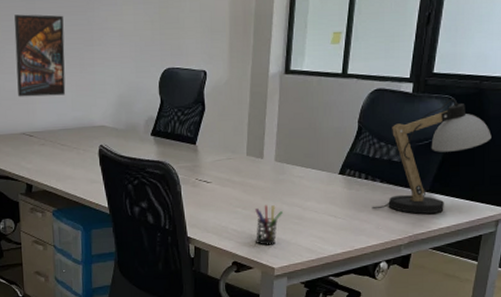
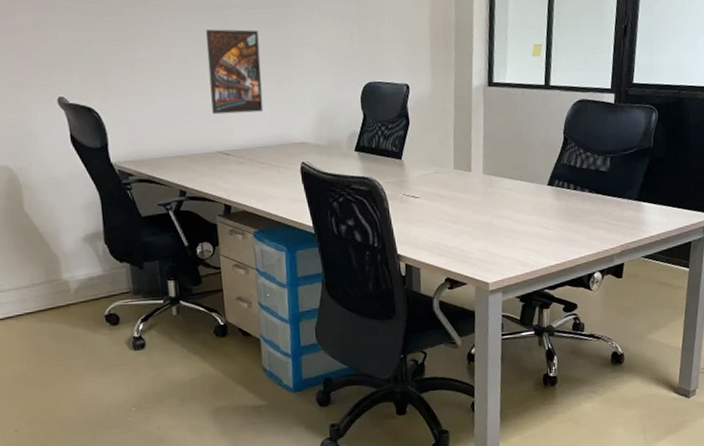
pen holder: present [255,204,284,246] -> none [466,218,495,261]
desk lamp: present [372,99,492,214] -> none [582,108,693,223]

